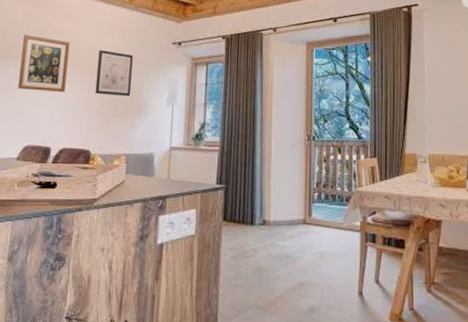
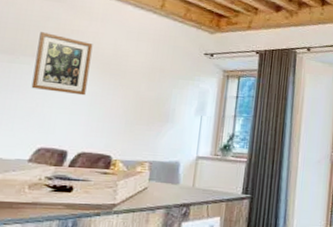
wall art: present [95,50,133,97] -> none [119,55,162,105]

